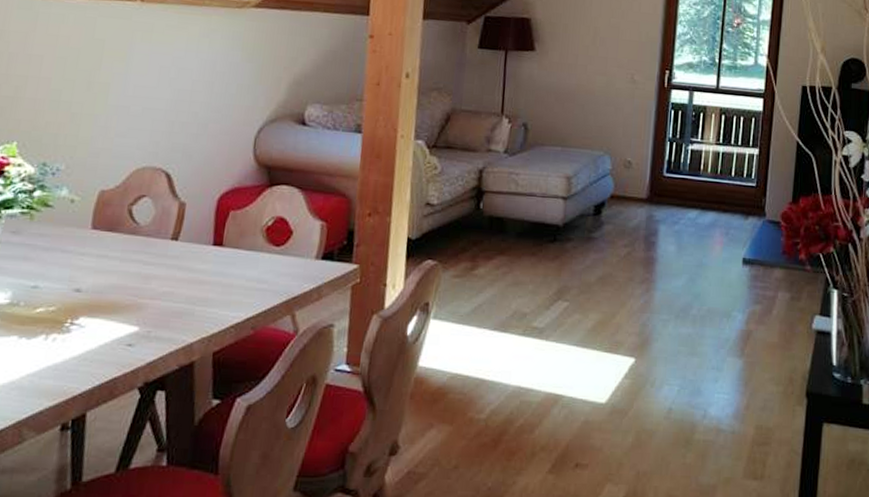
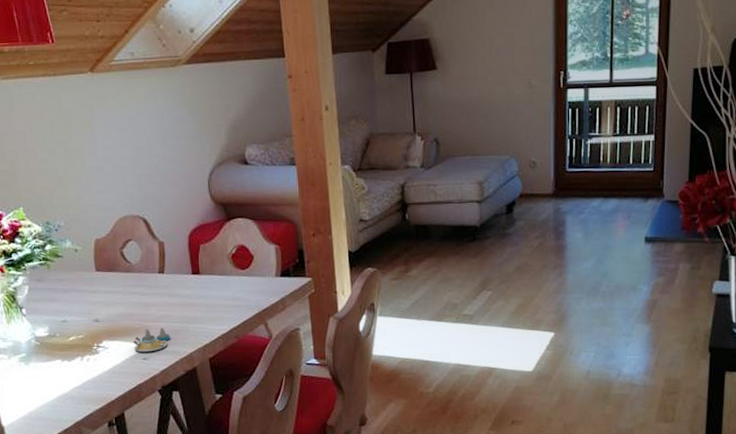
salt and pepper shaker set: none [118,306,169,337] -> present [133,327,170,353]

